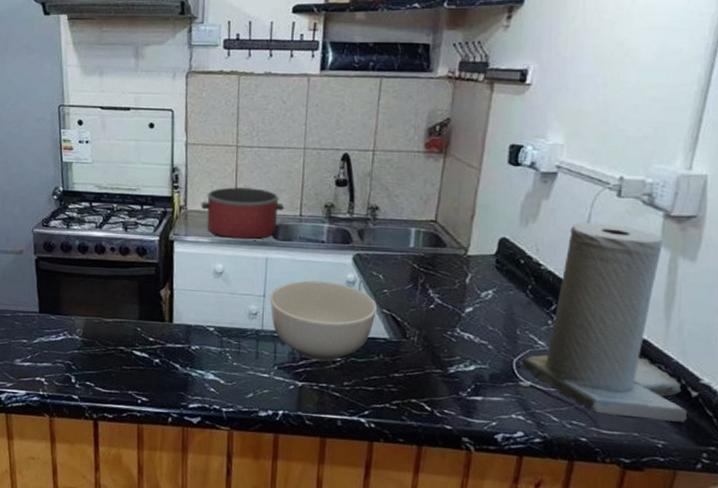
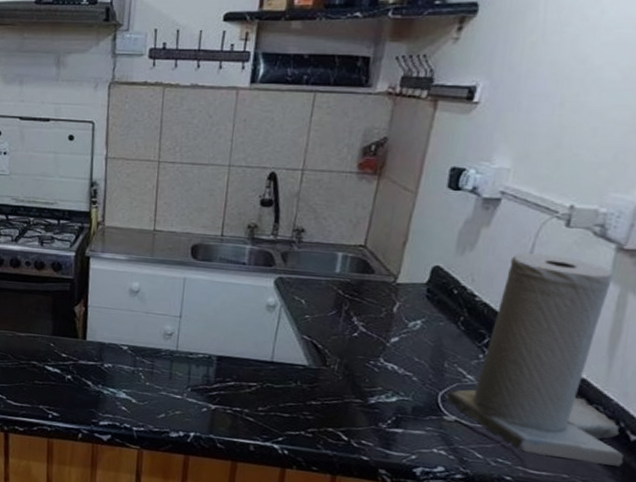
cooking pot: present [201,187,283,241] -> none [119,204,205,259]
bowl: present [269,280,377,362] -> none [185,302,297,386]

